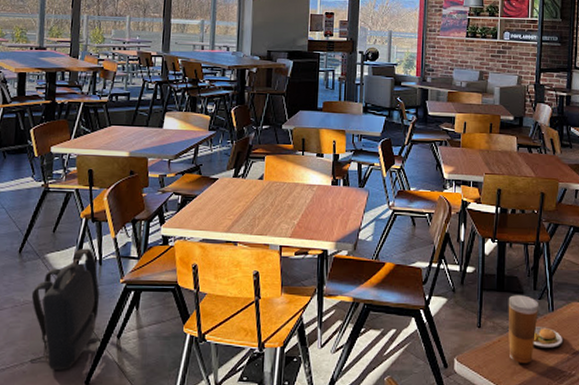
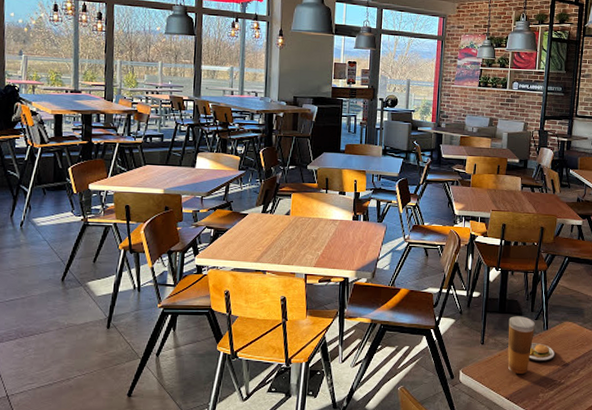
backpack: present [29,248,100,370] -> none [75,277,140,384]

